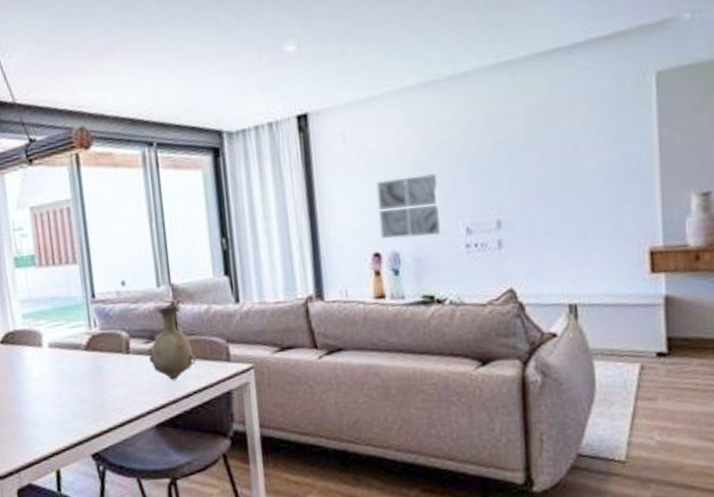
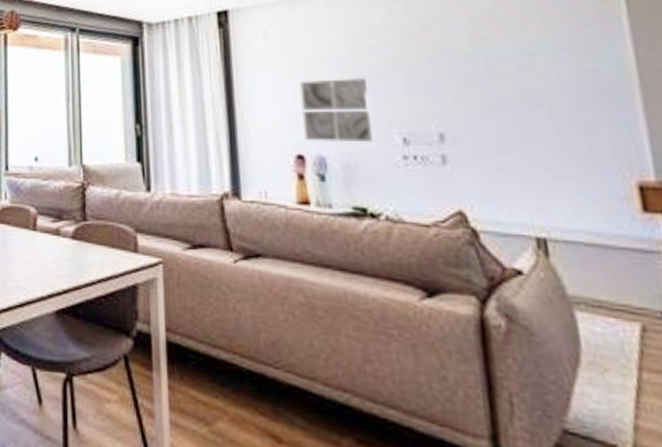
vase: present [149,306,197,381] -> none [55,187,103,266]

